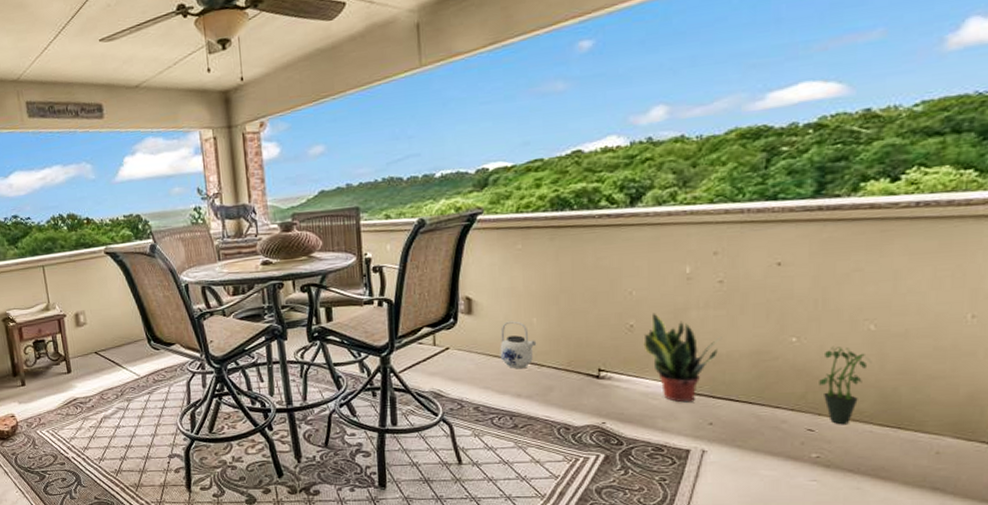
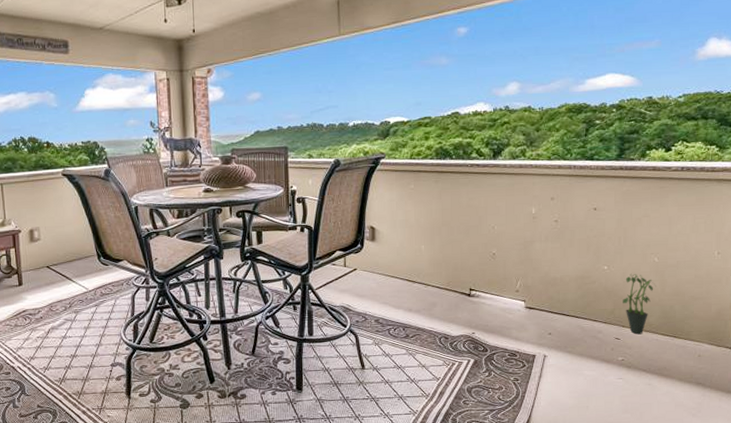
teapot: present [500,321,537,369] -> none [396,247,424,288]
potted plant: present [643,313,723,403] -> none [502,244,558,317]

